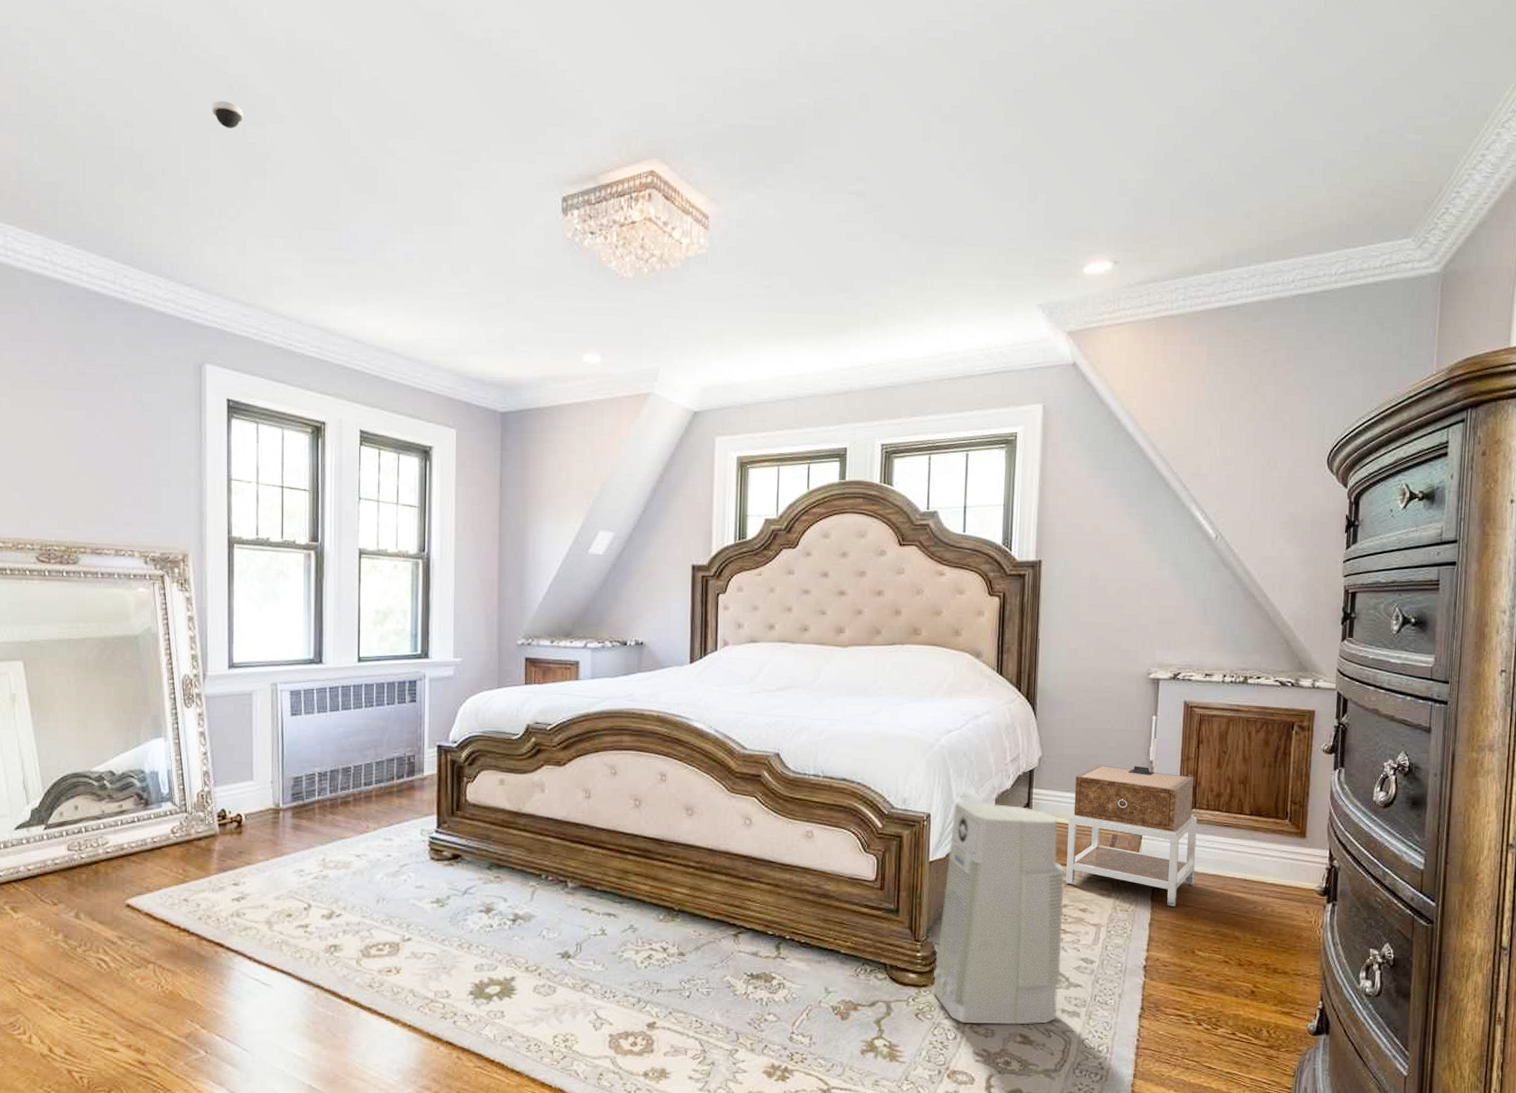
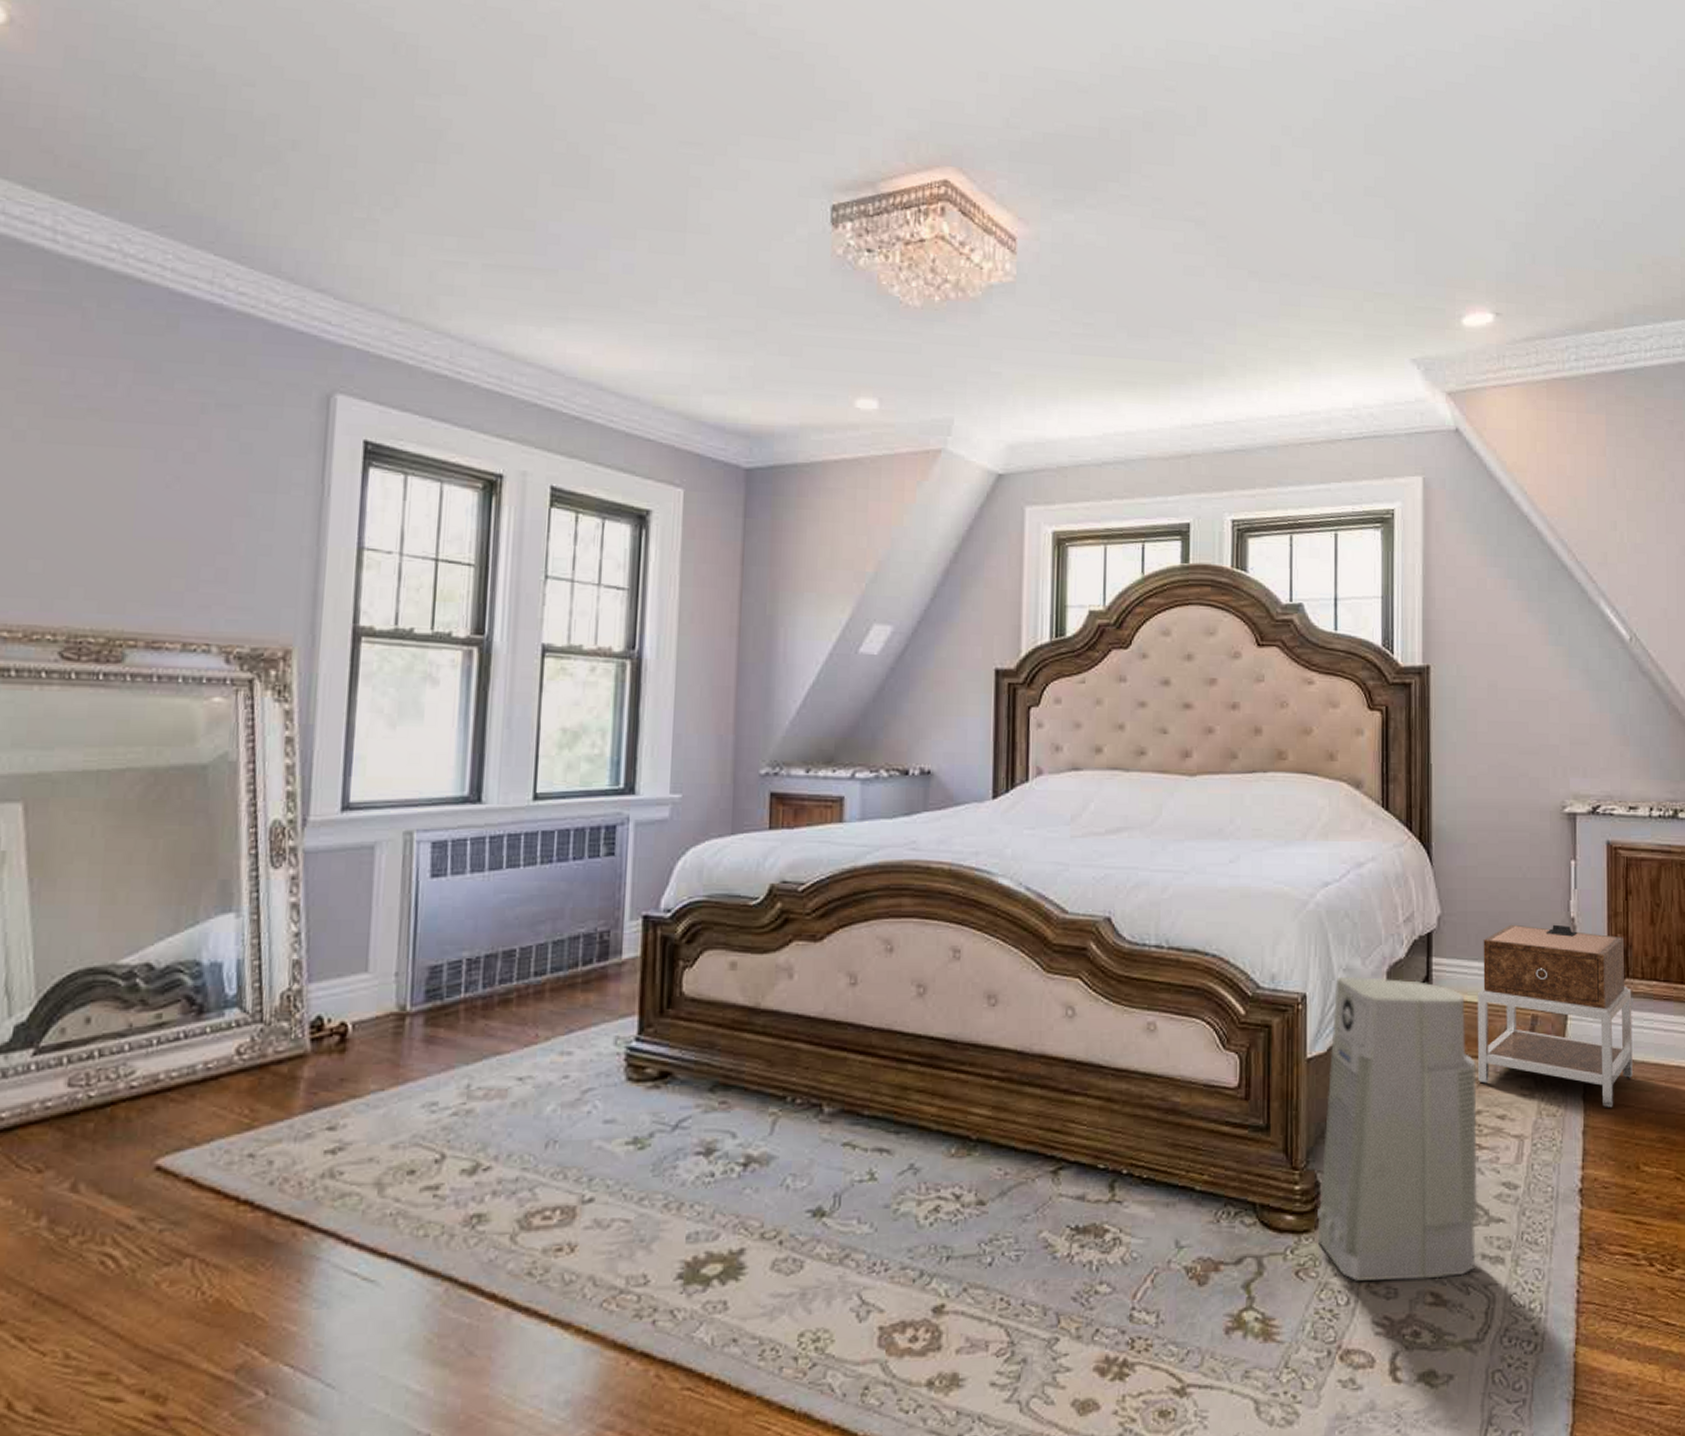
dome security camera: present [212,100,244,128] -> none [367,61,412,97]

